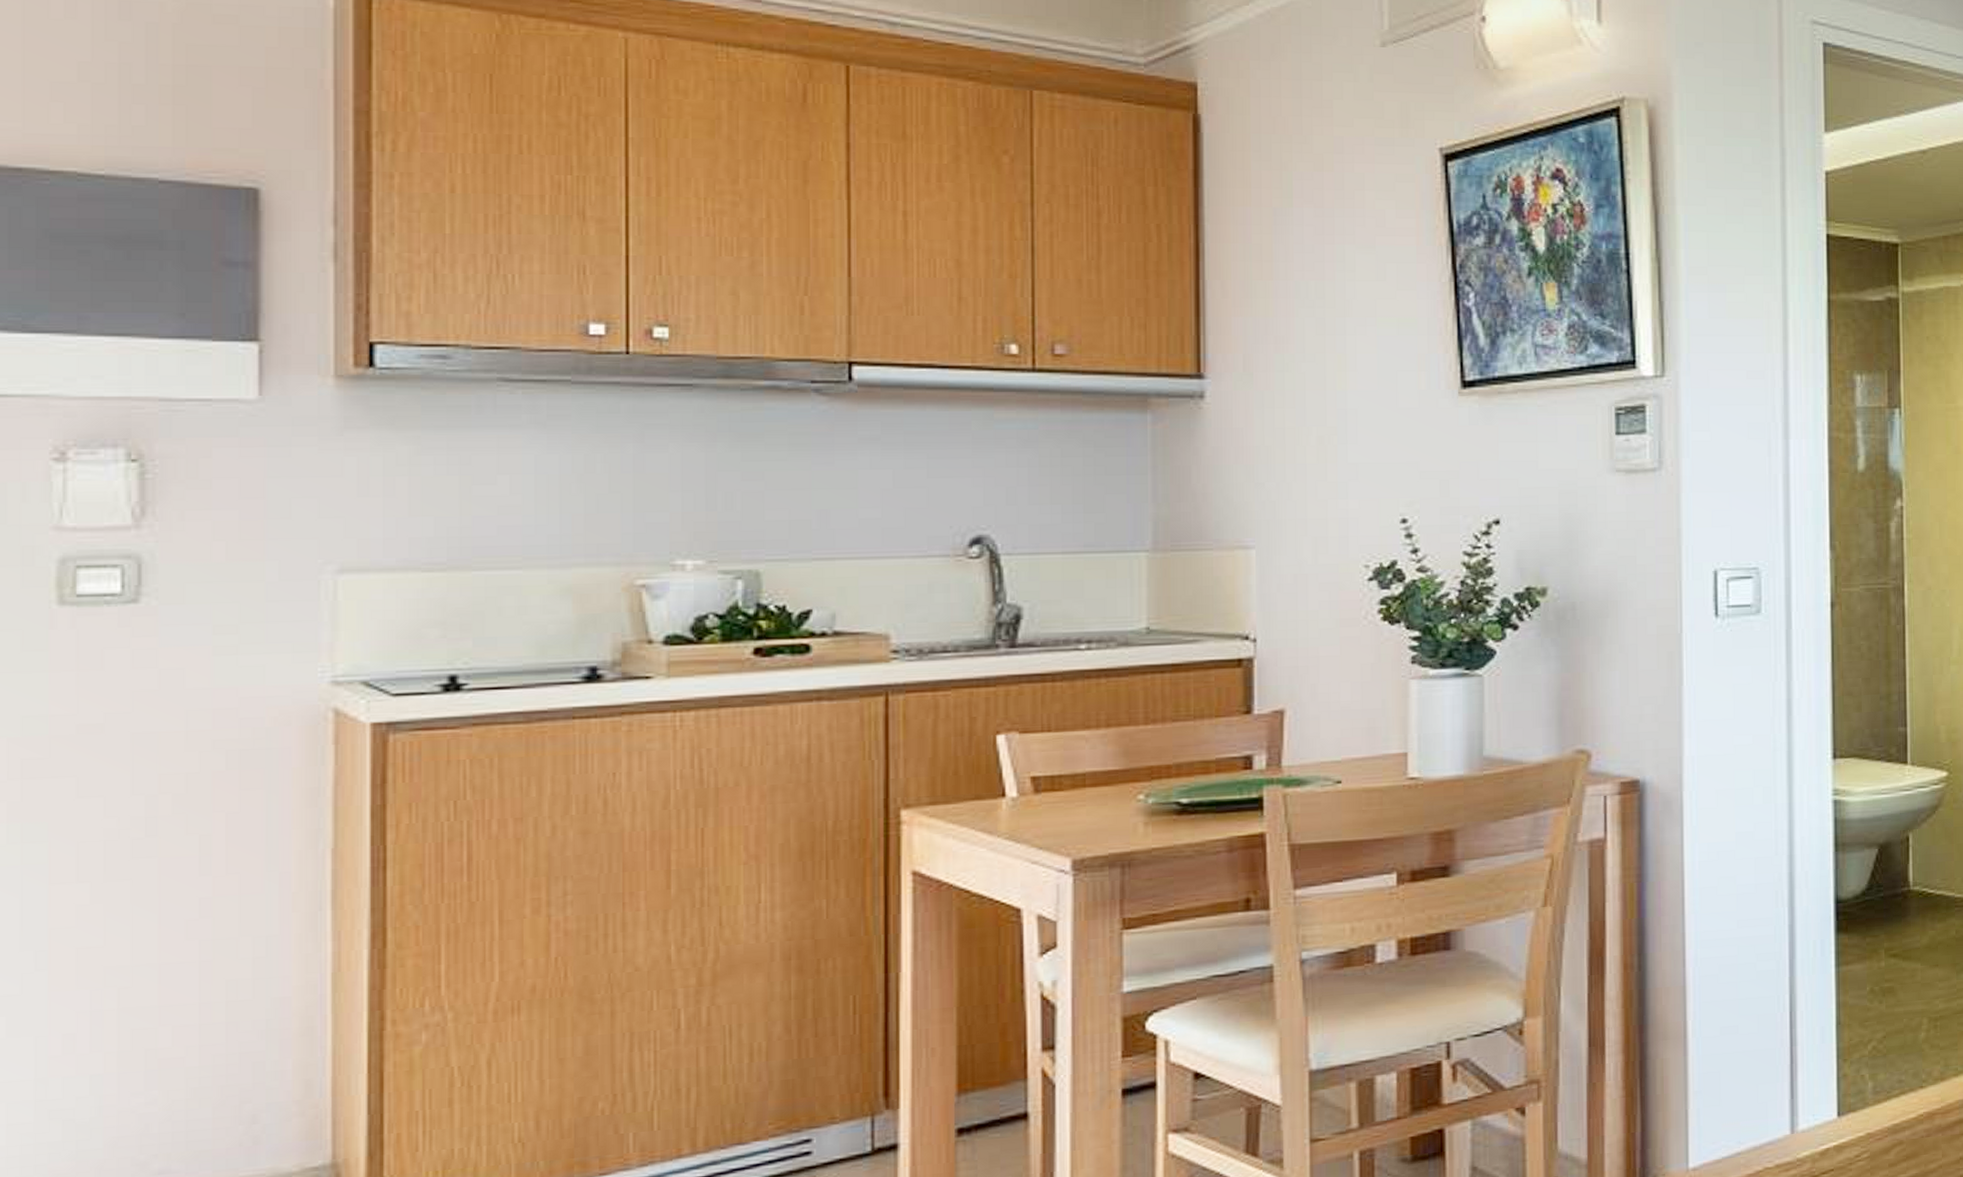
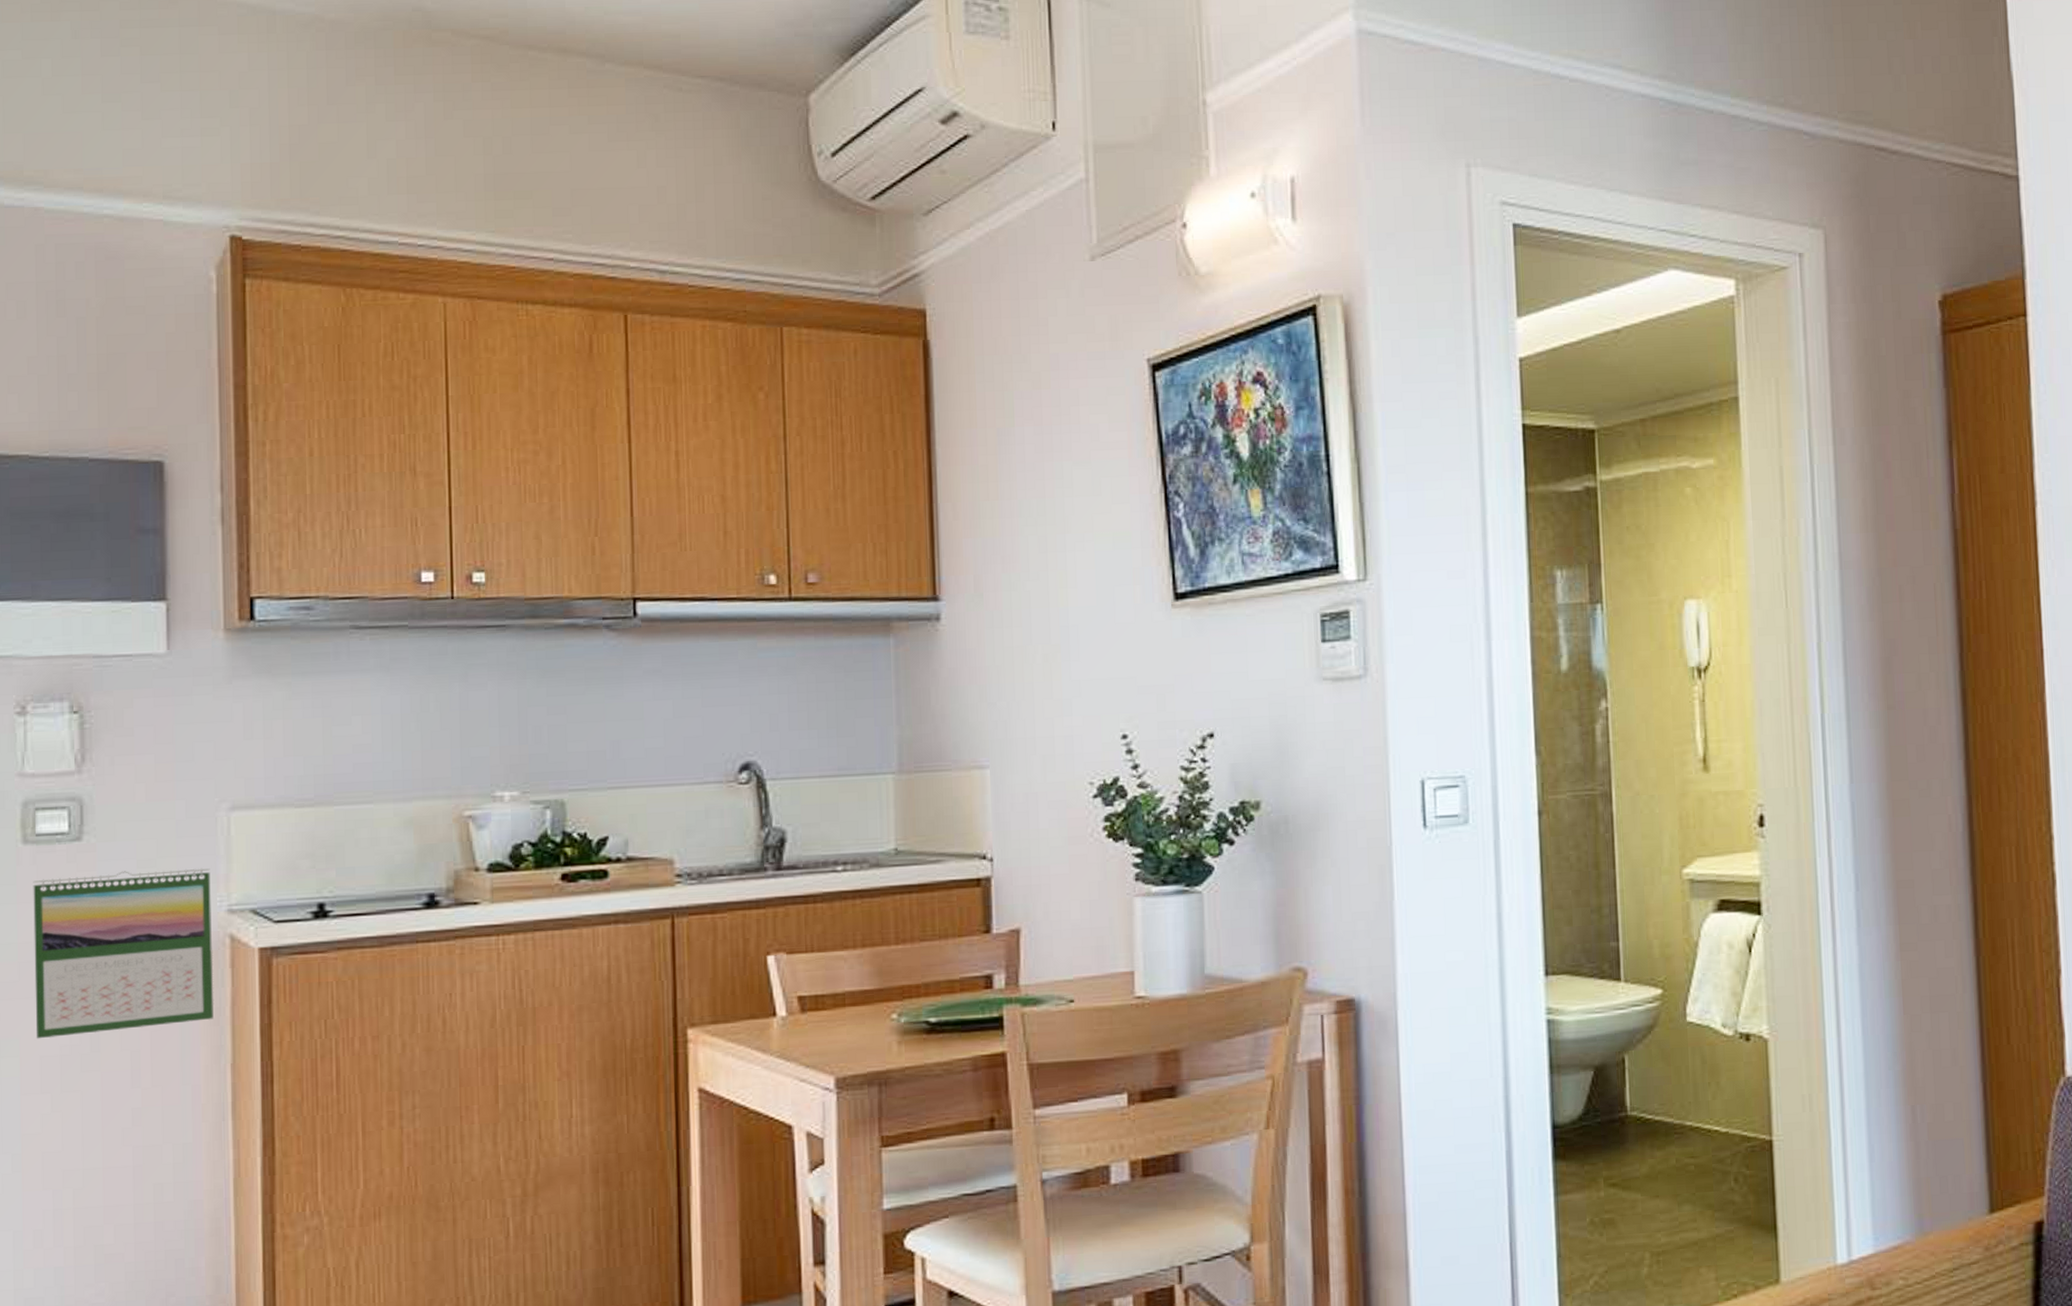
calendar: none [71,635,310,823] -> present [33,868,213,1039]

